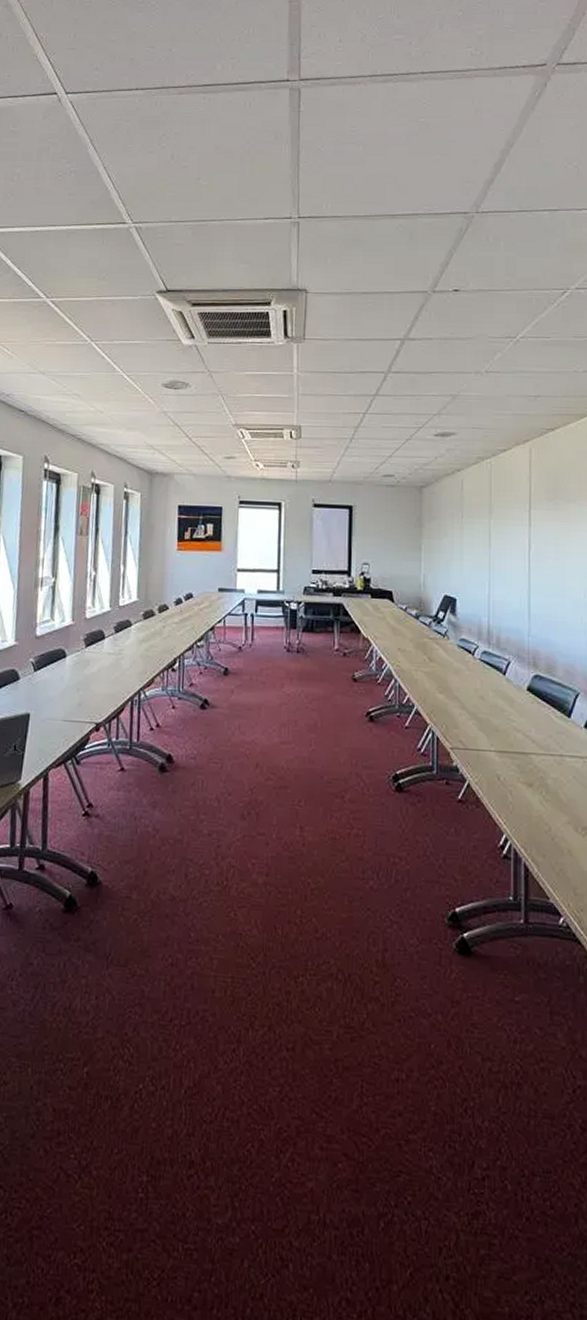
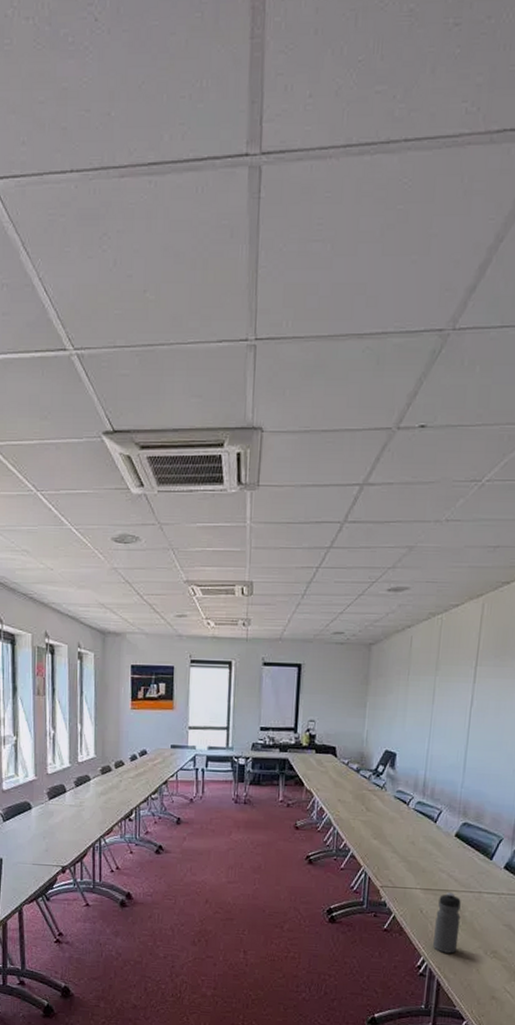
water bottle: none [515,755,544,830] -> present [433,892,461,954]

